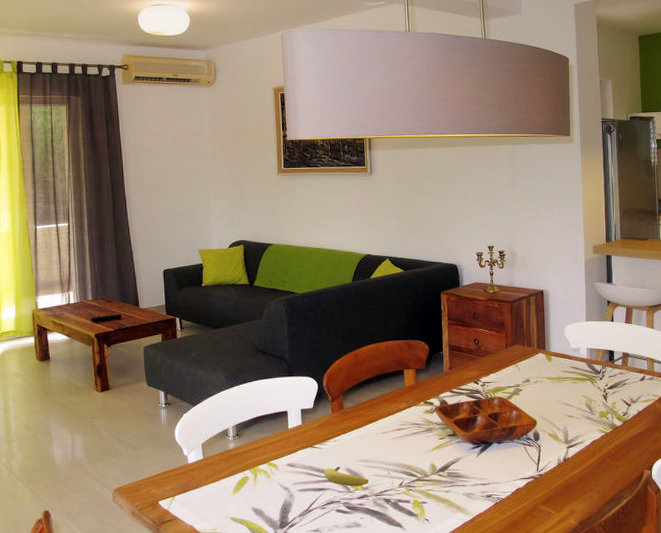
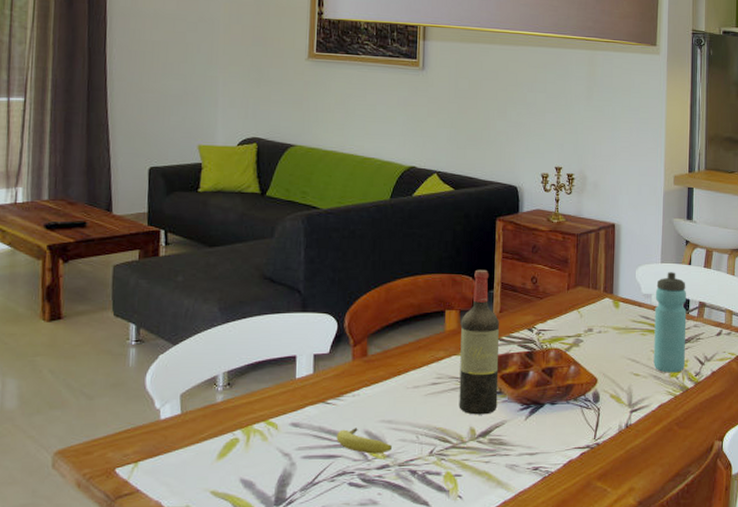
wine bottle: none [418,335,453,454] -> present [459,269,500,415]
water bottle: none [583,328,613,414] -> present [653,272,687,373]

